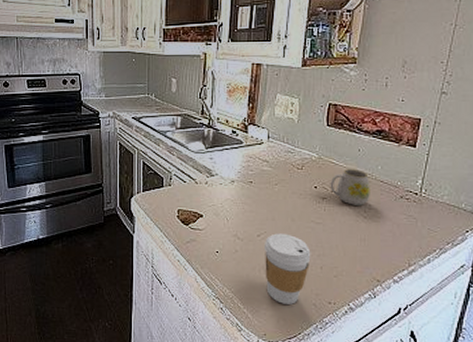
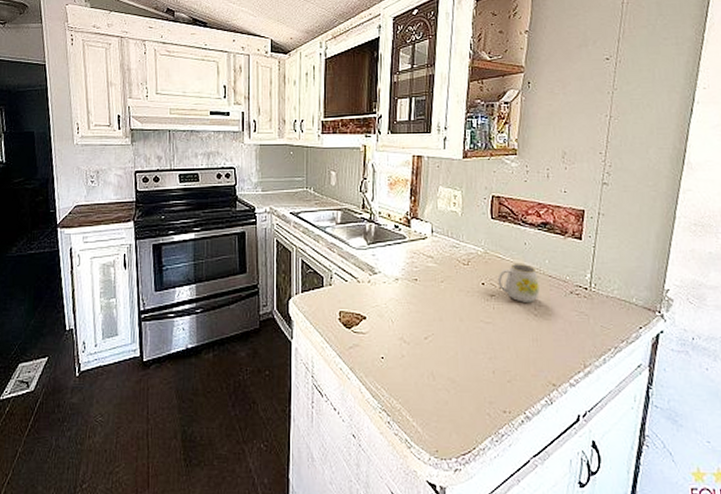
coffee cup: present [263,233,311,304] -> none [431,335,482,415]

